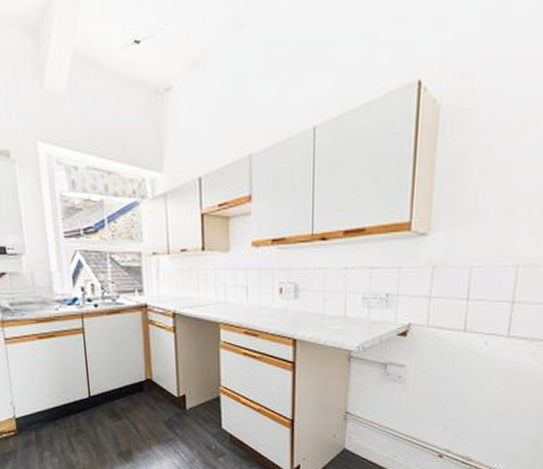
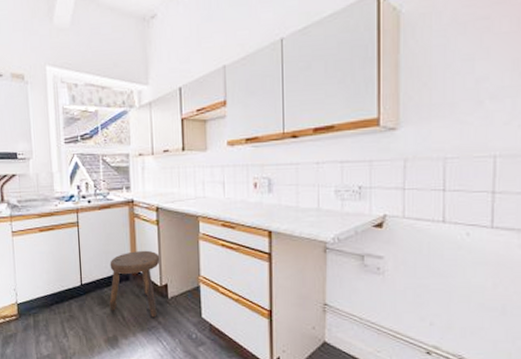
stool: none [121,359,177,429] -> present [109,250,160,318]

